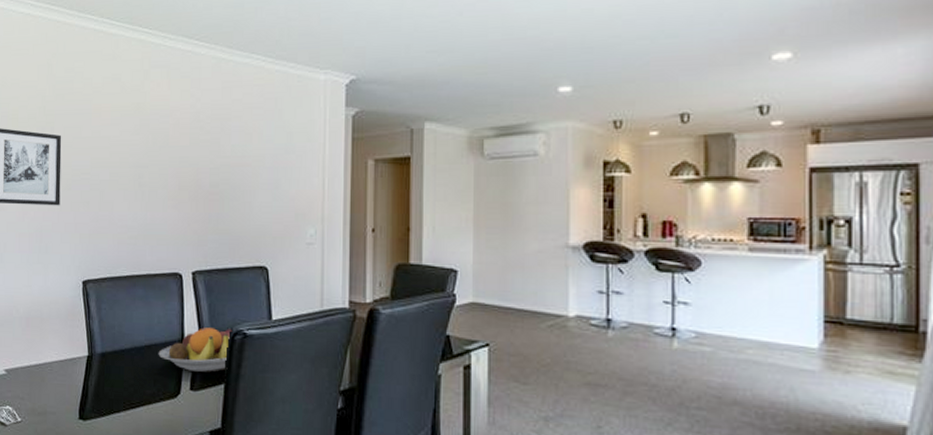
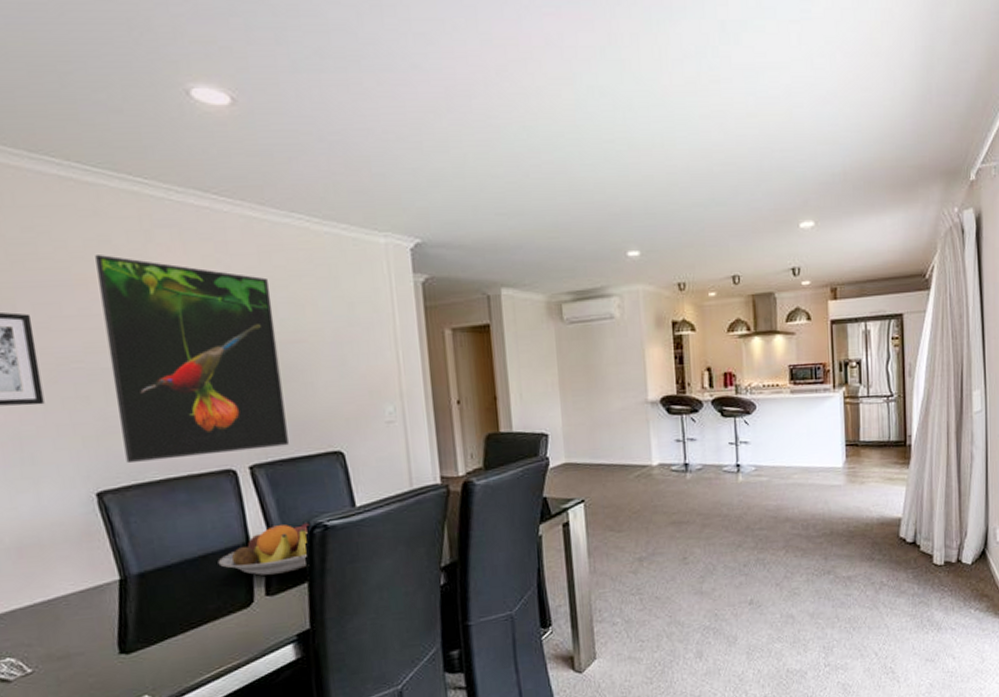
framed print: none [106,90,228,260] -> present [95,255,289,464]

